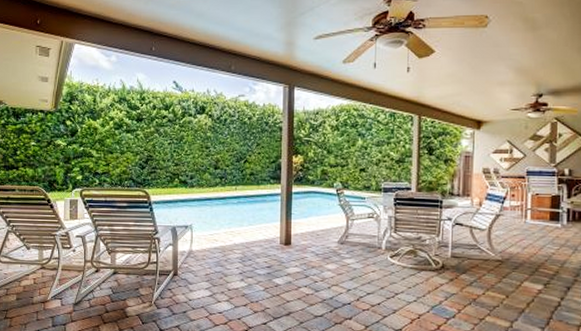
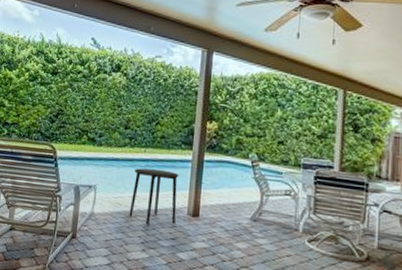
side table: none [226,204,270,257] -> present [129,168,179,225]

